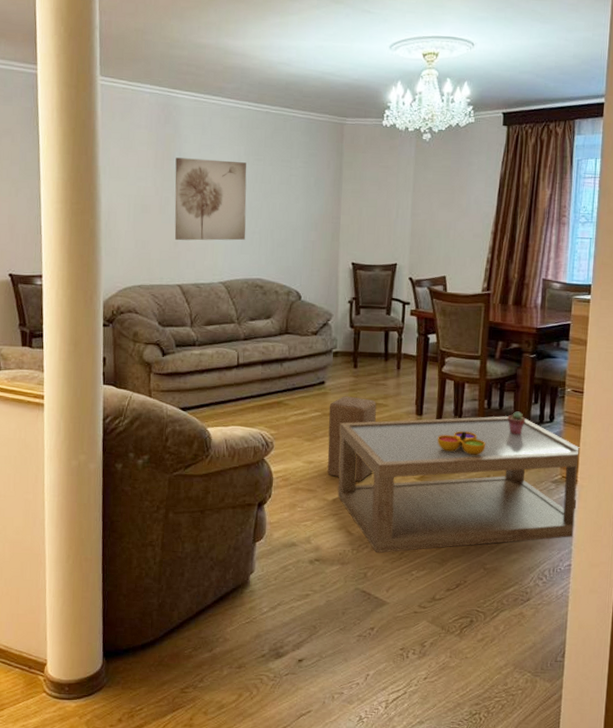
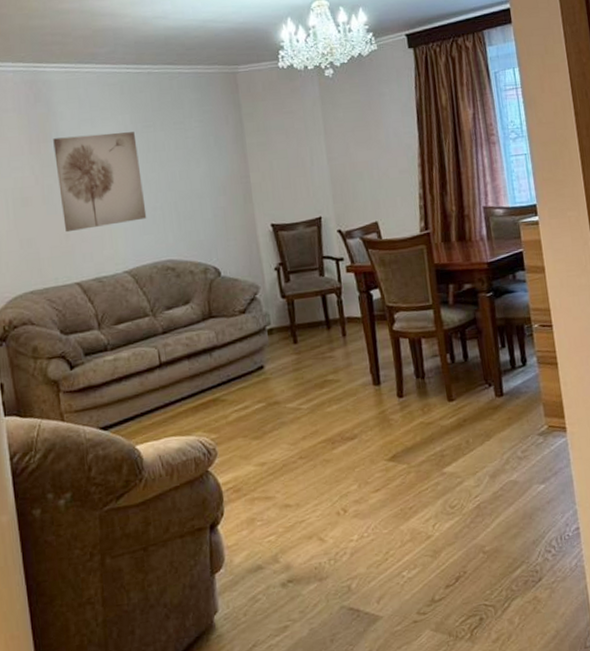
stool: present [327,396,377,481] -> none [273,377,336,476]
coffee table: present [337,416,581,553] -> none [289,366,575,558]
decorative bowl: present [437,430,486,455] -> none [402,393,458,422]
potted succulent: present [507,411,526,435] -> none [475,360,496,388]

